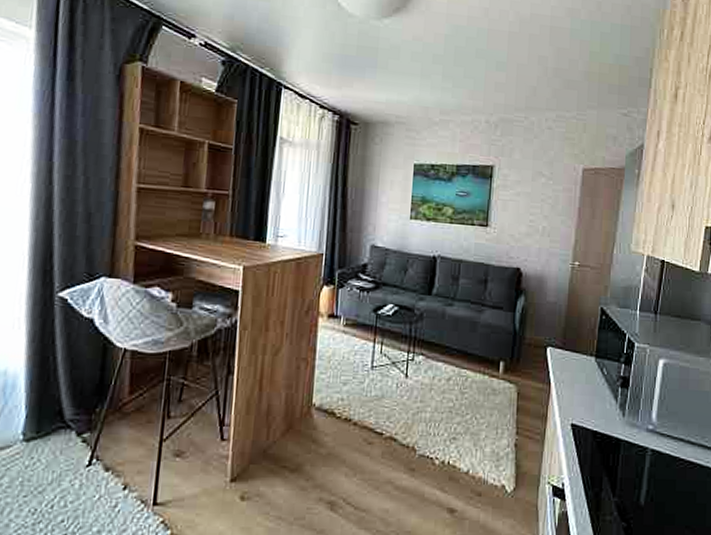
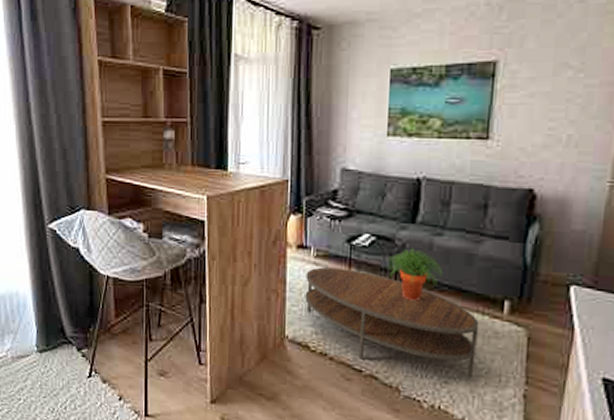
coffee table: none [333,335,481,433] -> present [305,267,479,378]
potted plant: none [406,317,453,365] -> present [386,248,444,301]

